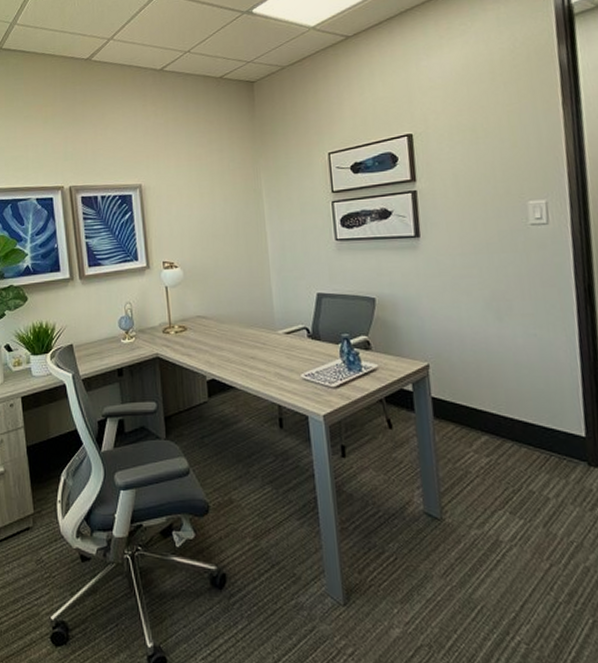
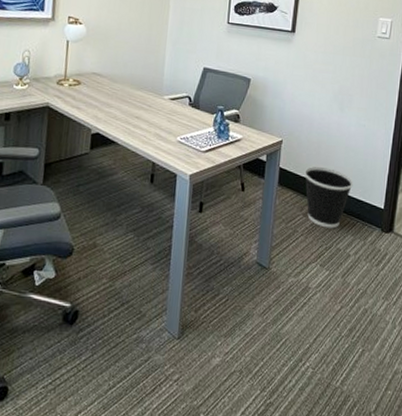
wastebasket: none [465,391,535,466] -> present [304,166,353,229]

